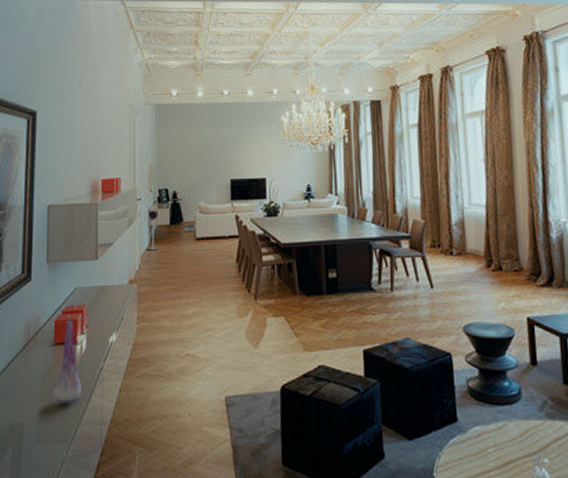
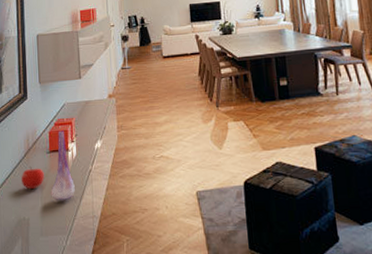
fruit: none [16,360,46,389] -> present [20,166,44,190]

